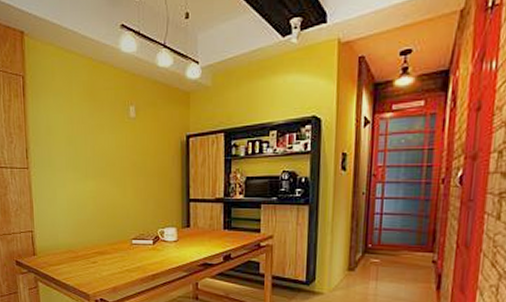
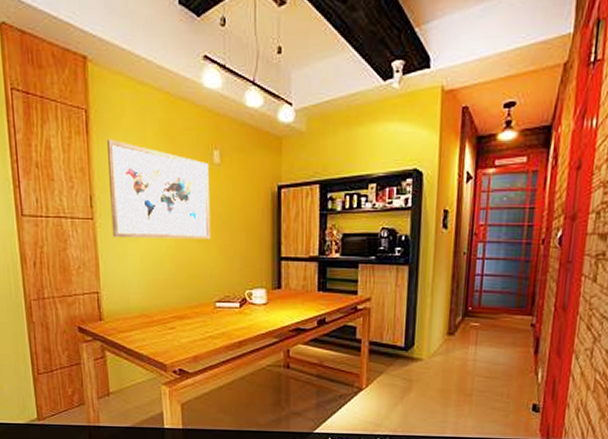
wall art: none [40,100,128,184] -> present [107,139,211,239]

